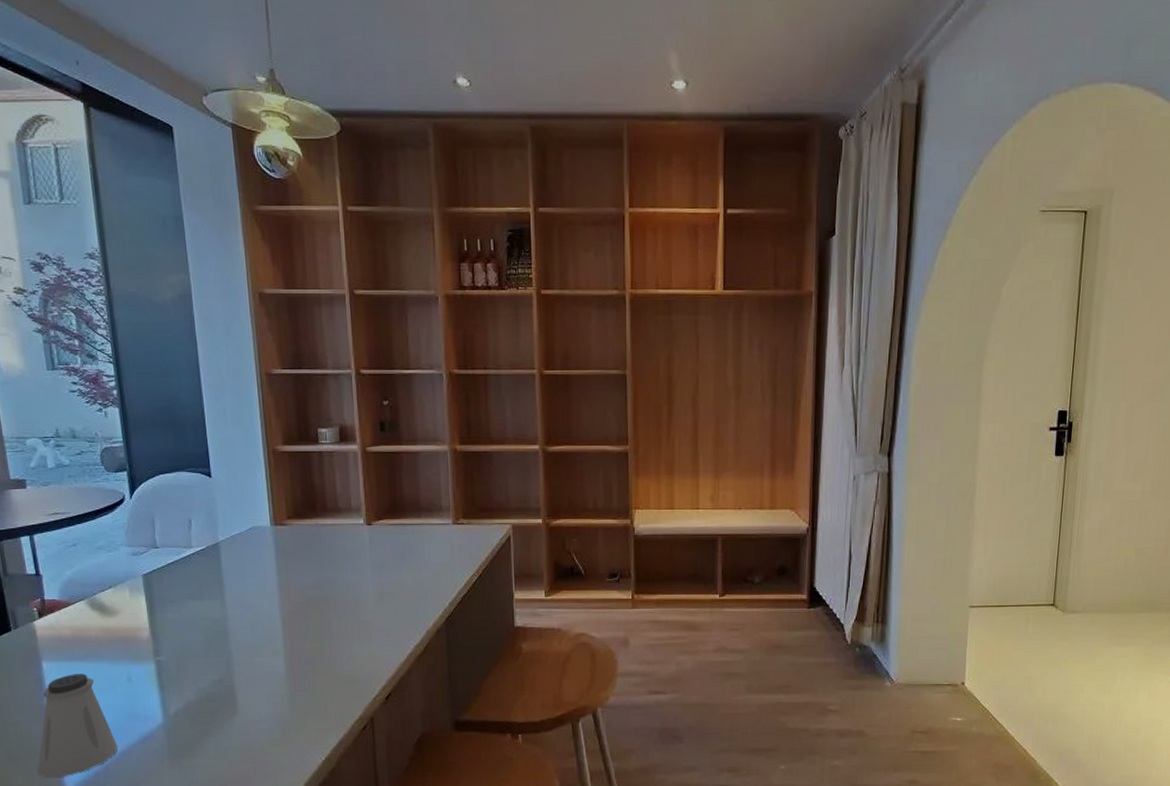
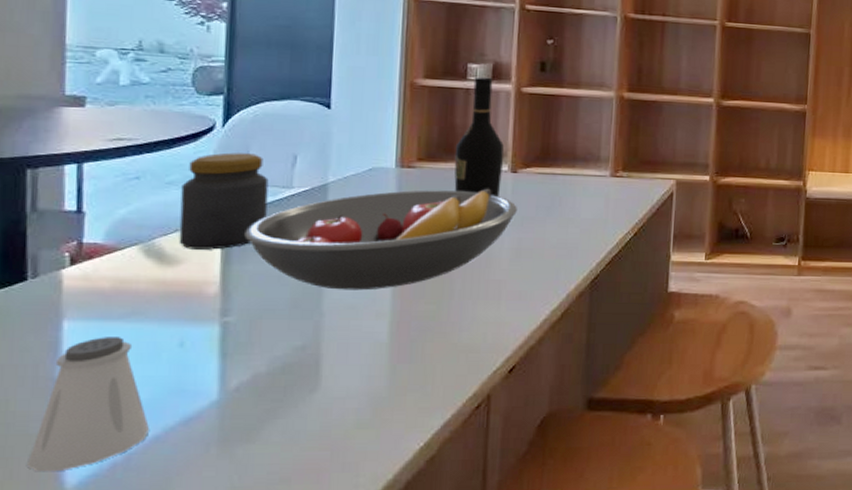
jar: none [108,520,176,602] -> present [179,152,269,250]
fruit bowl: none [161,540,376,632] -> present [244,188,517,291]
wine bottle: none [317,440,360,547] -> present [454,77,504,197]

